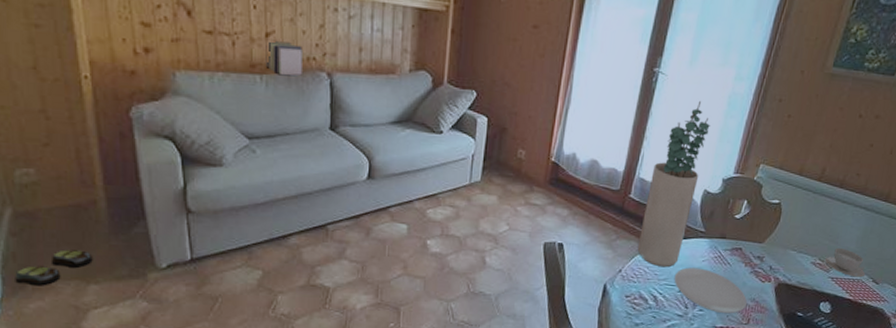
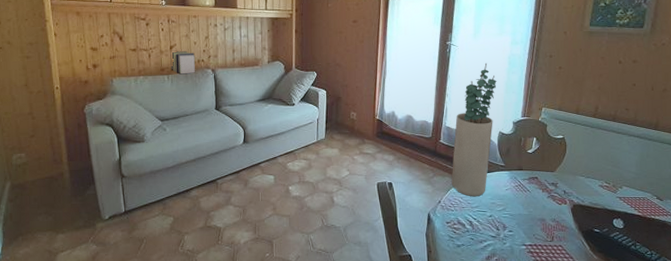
slippers: present [15,249,93,286] -> none [11,209,61,237]
plate: present [674,267,747,314] -> none [484,196,548,233]
teacup: present [824,247,866,278] -> none [610,171,649,196]

